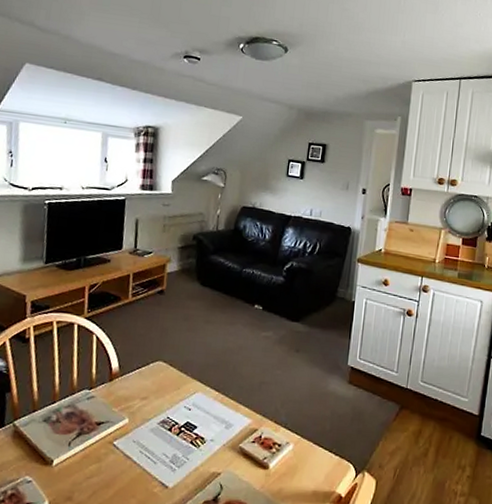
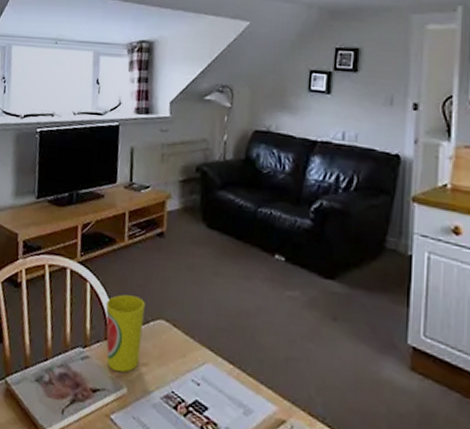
cup: none [110,343,146,407] -> present [105,294,145,373]

